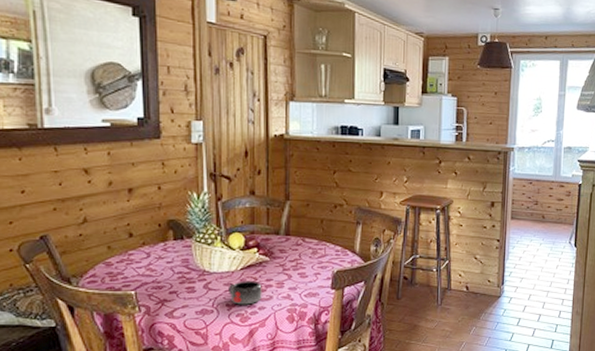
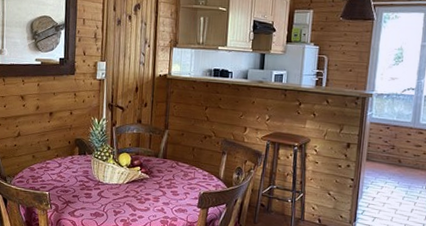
mug: present [229,280,262,305] -> none [116,192,142,213]

